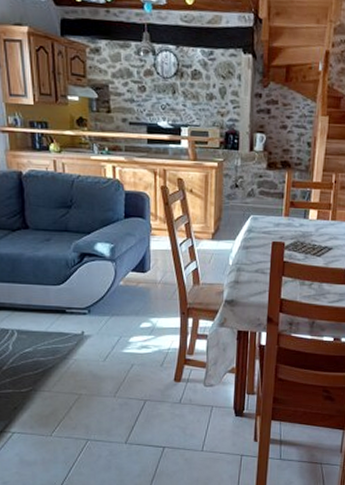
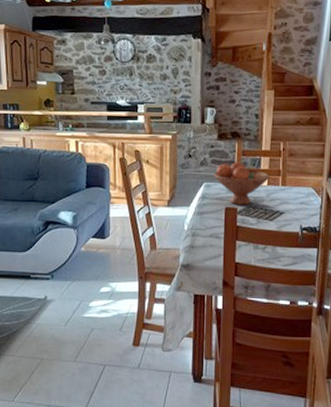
fruit bowl: none [261,193,320,240] -> present [213,161,270,205]

